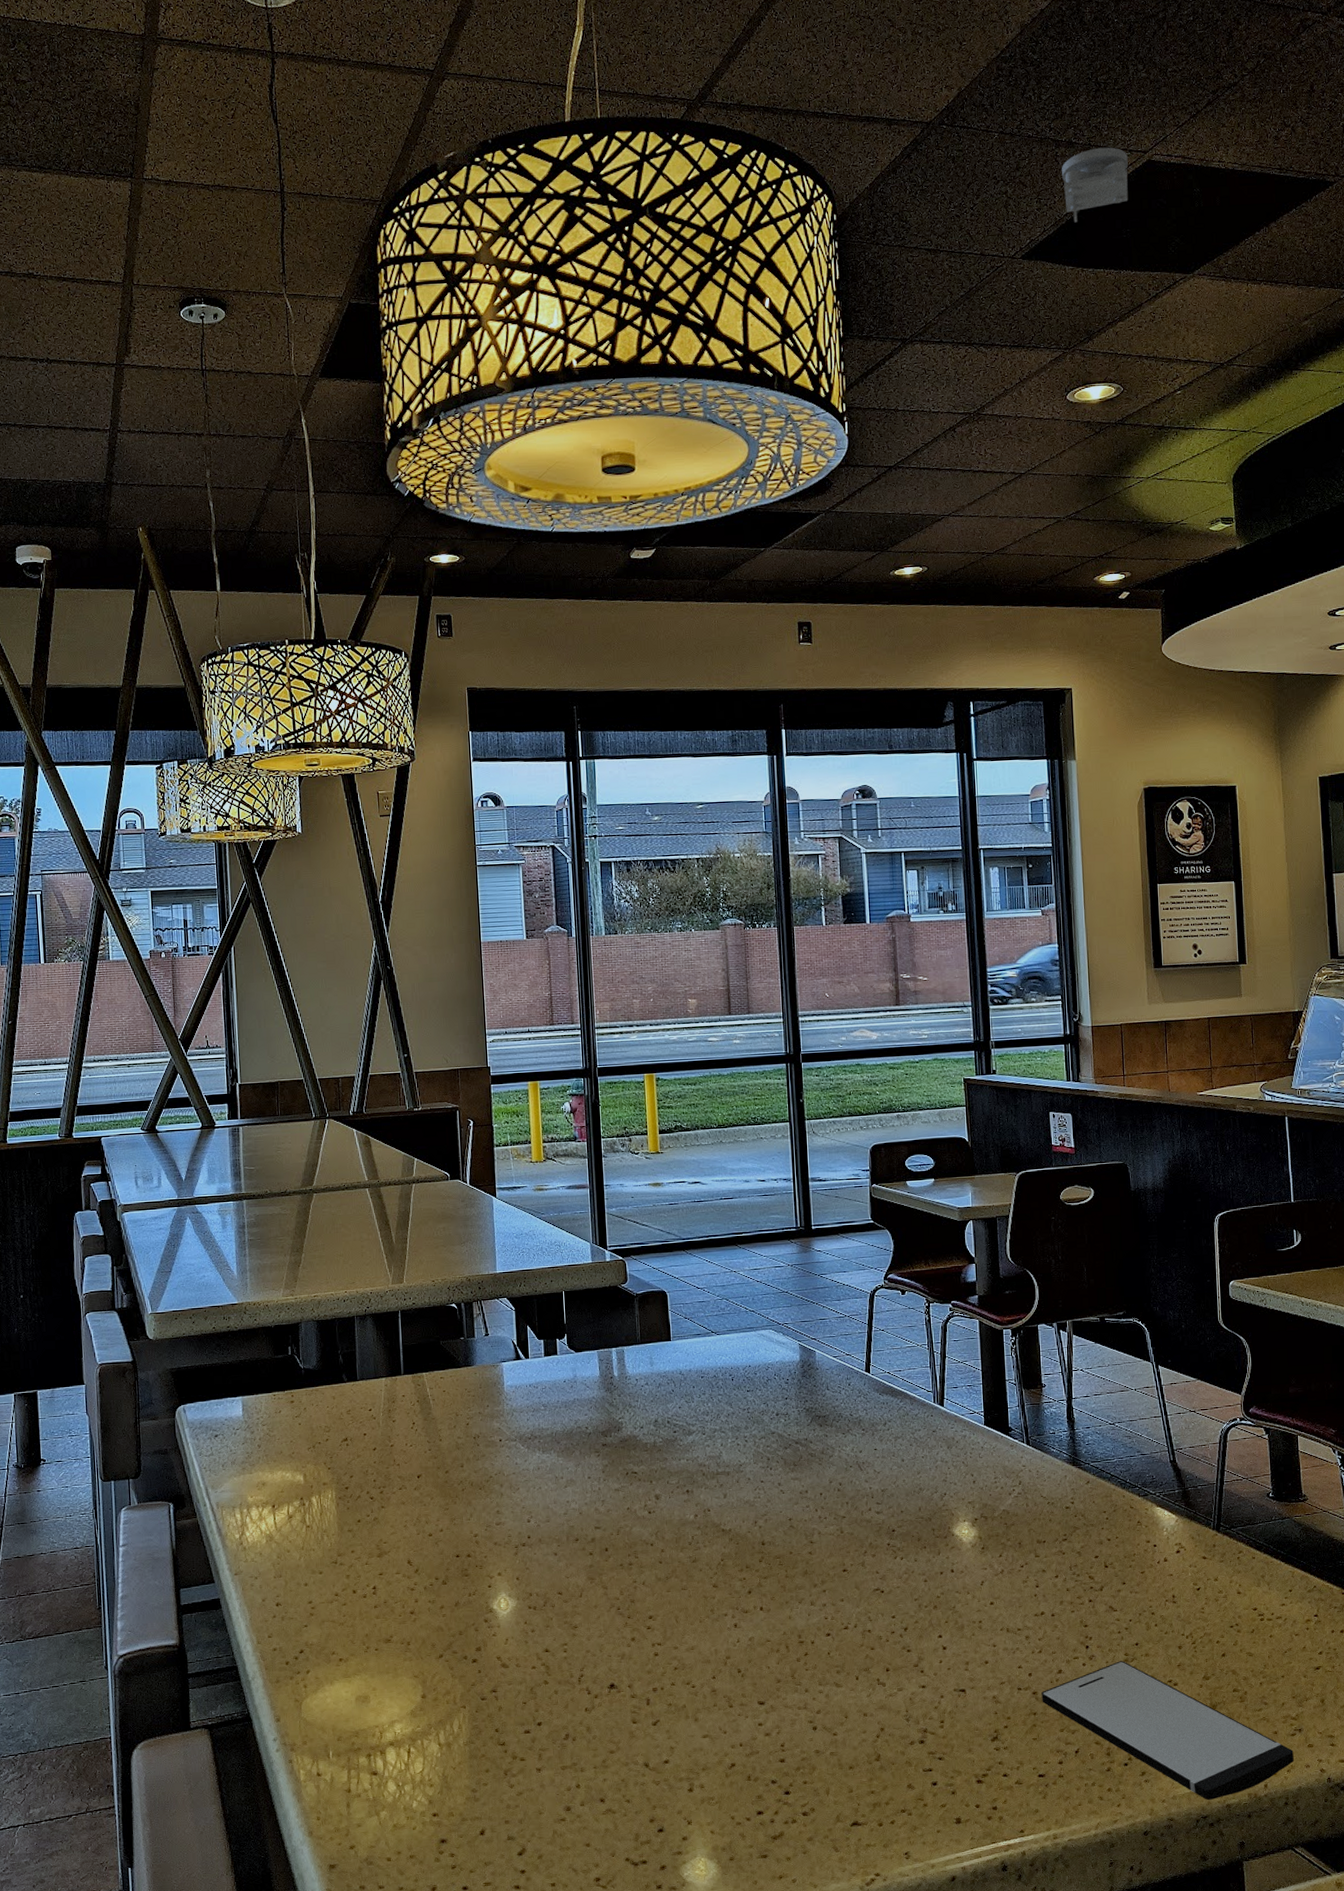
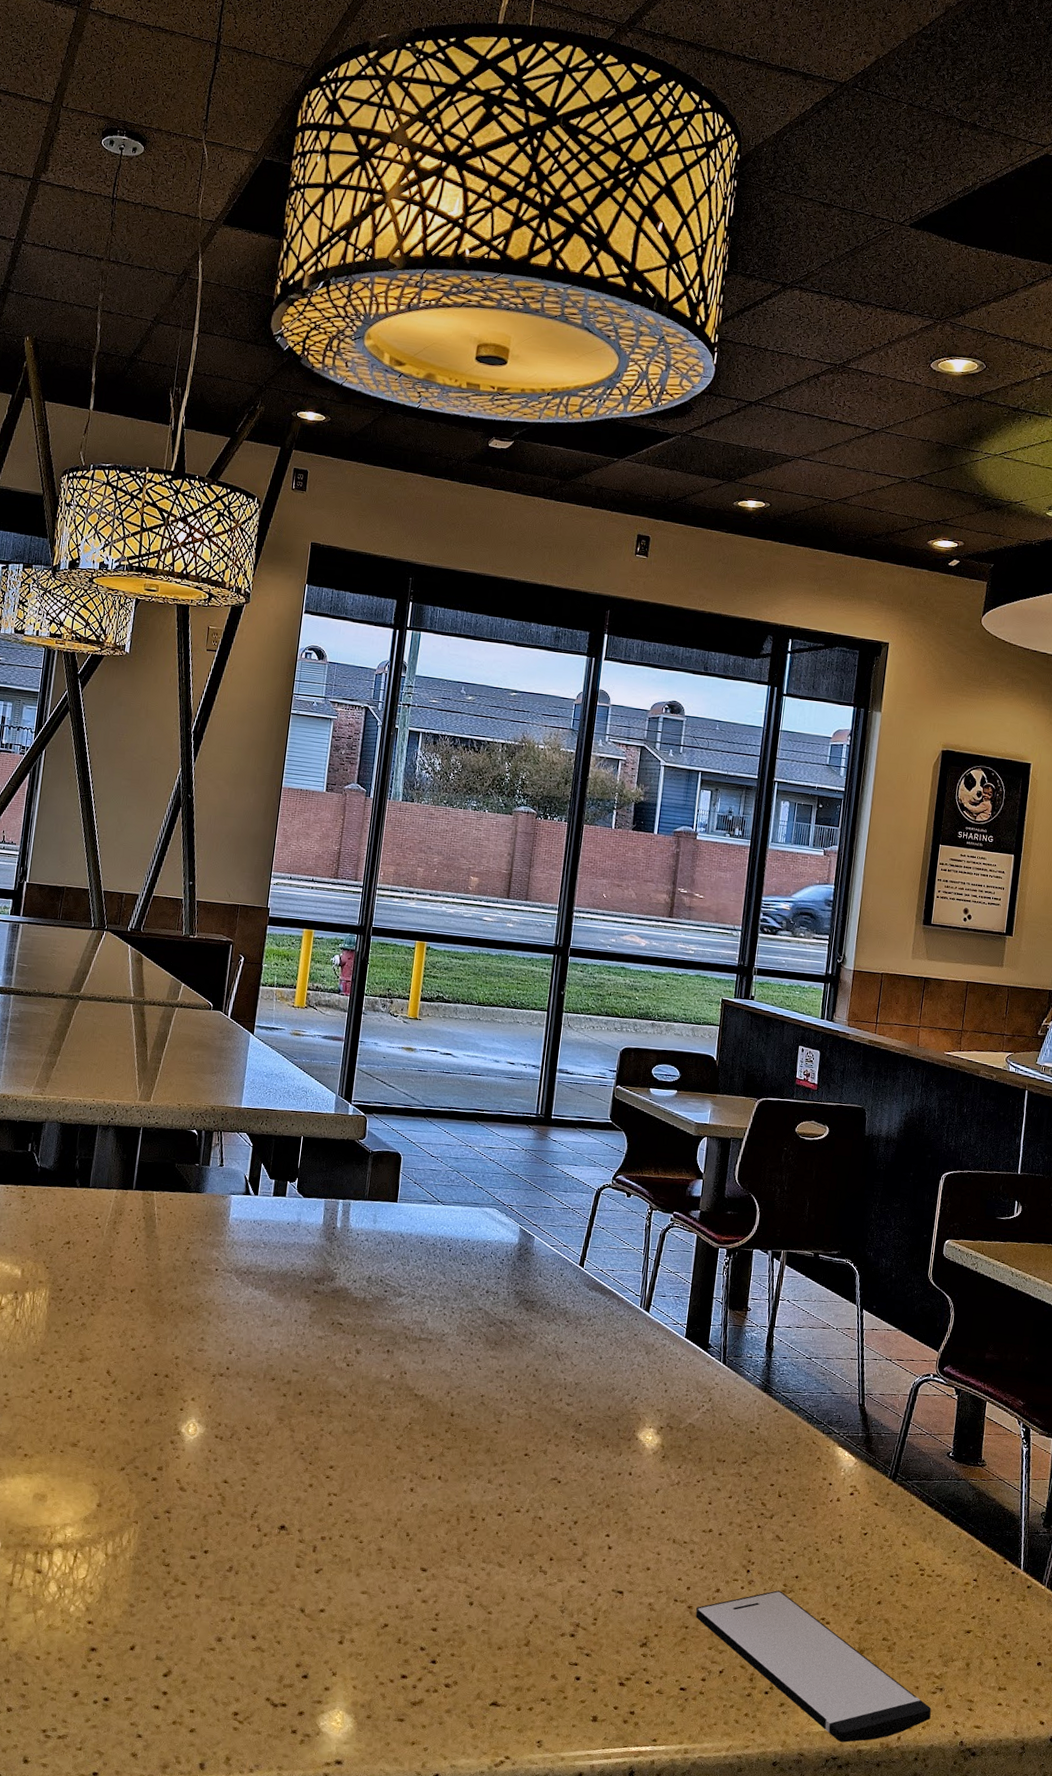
smoke detector: present [1062,147,1128,223] -> none [960,134,1027,202]

